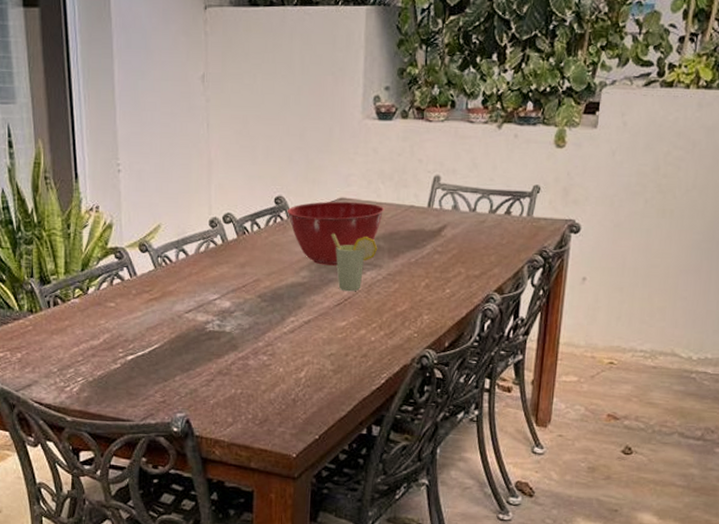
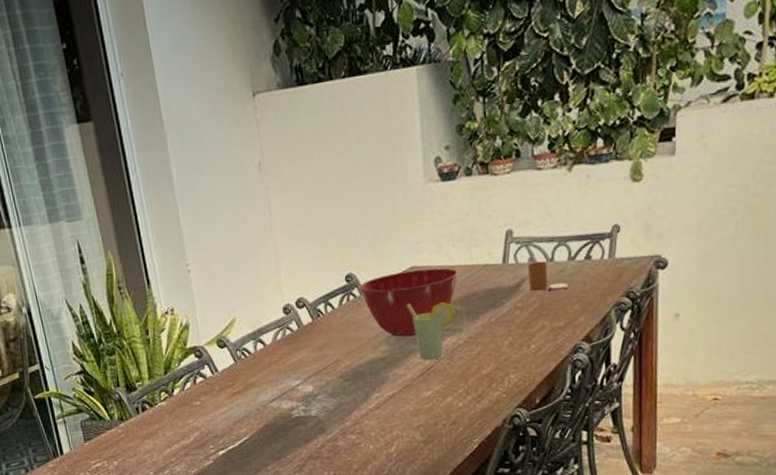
candle: none [450,210,487,241] -> present [528,261,569,291]

